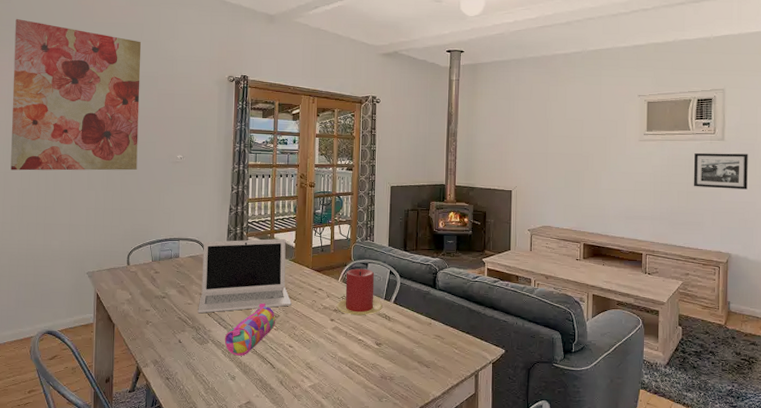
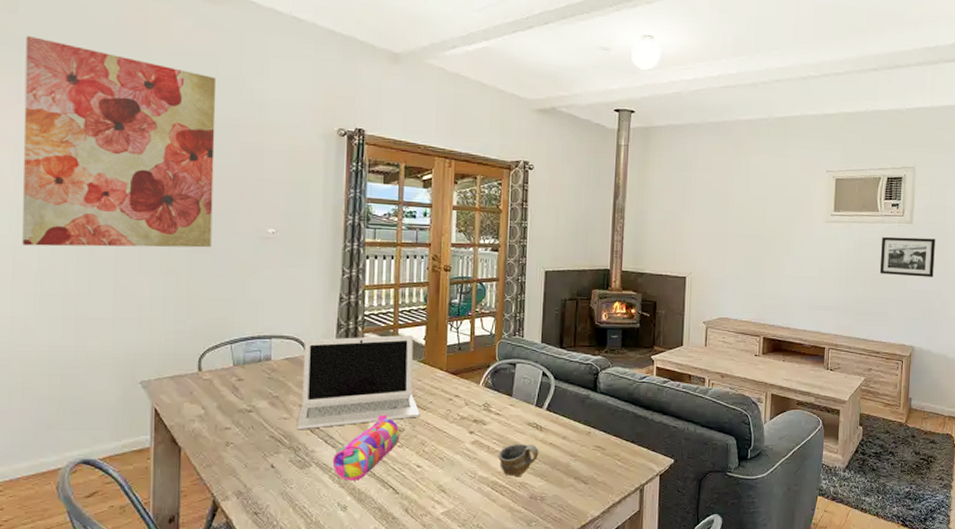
candle: present [336,268,382,316] -> none [476,370,533,426]
cup: none [354,331,388,358] -> present [497,444,539,476]

